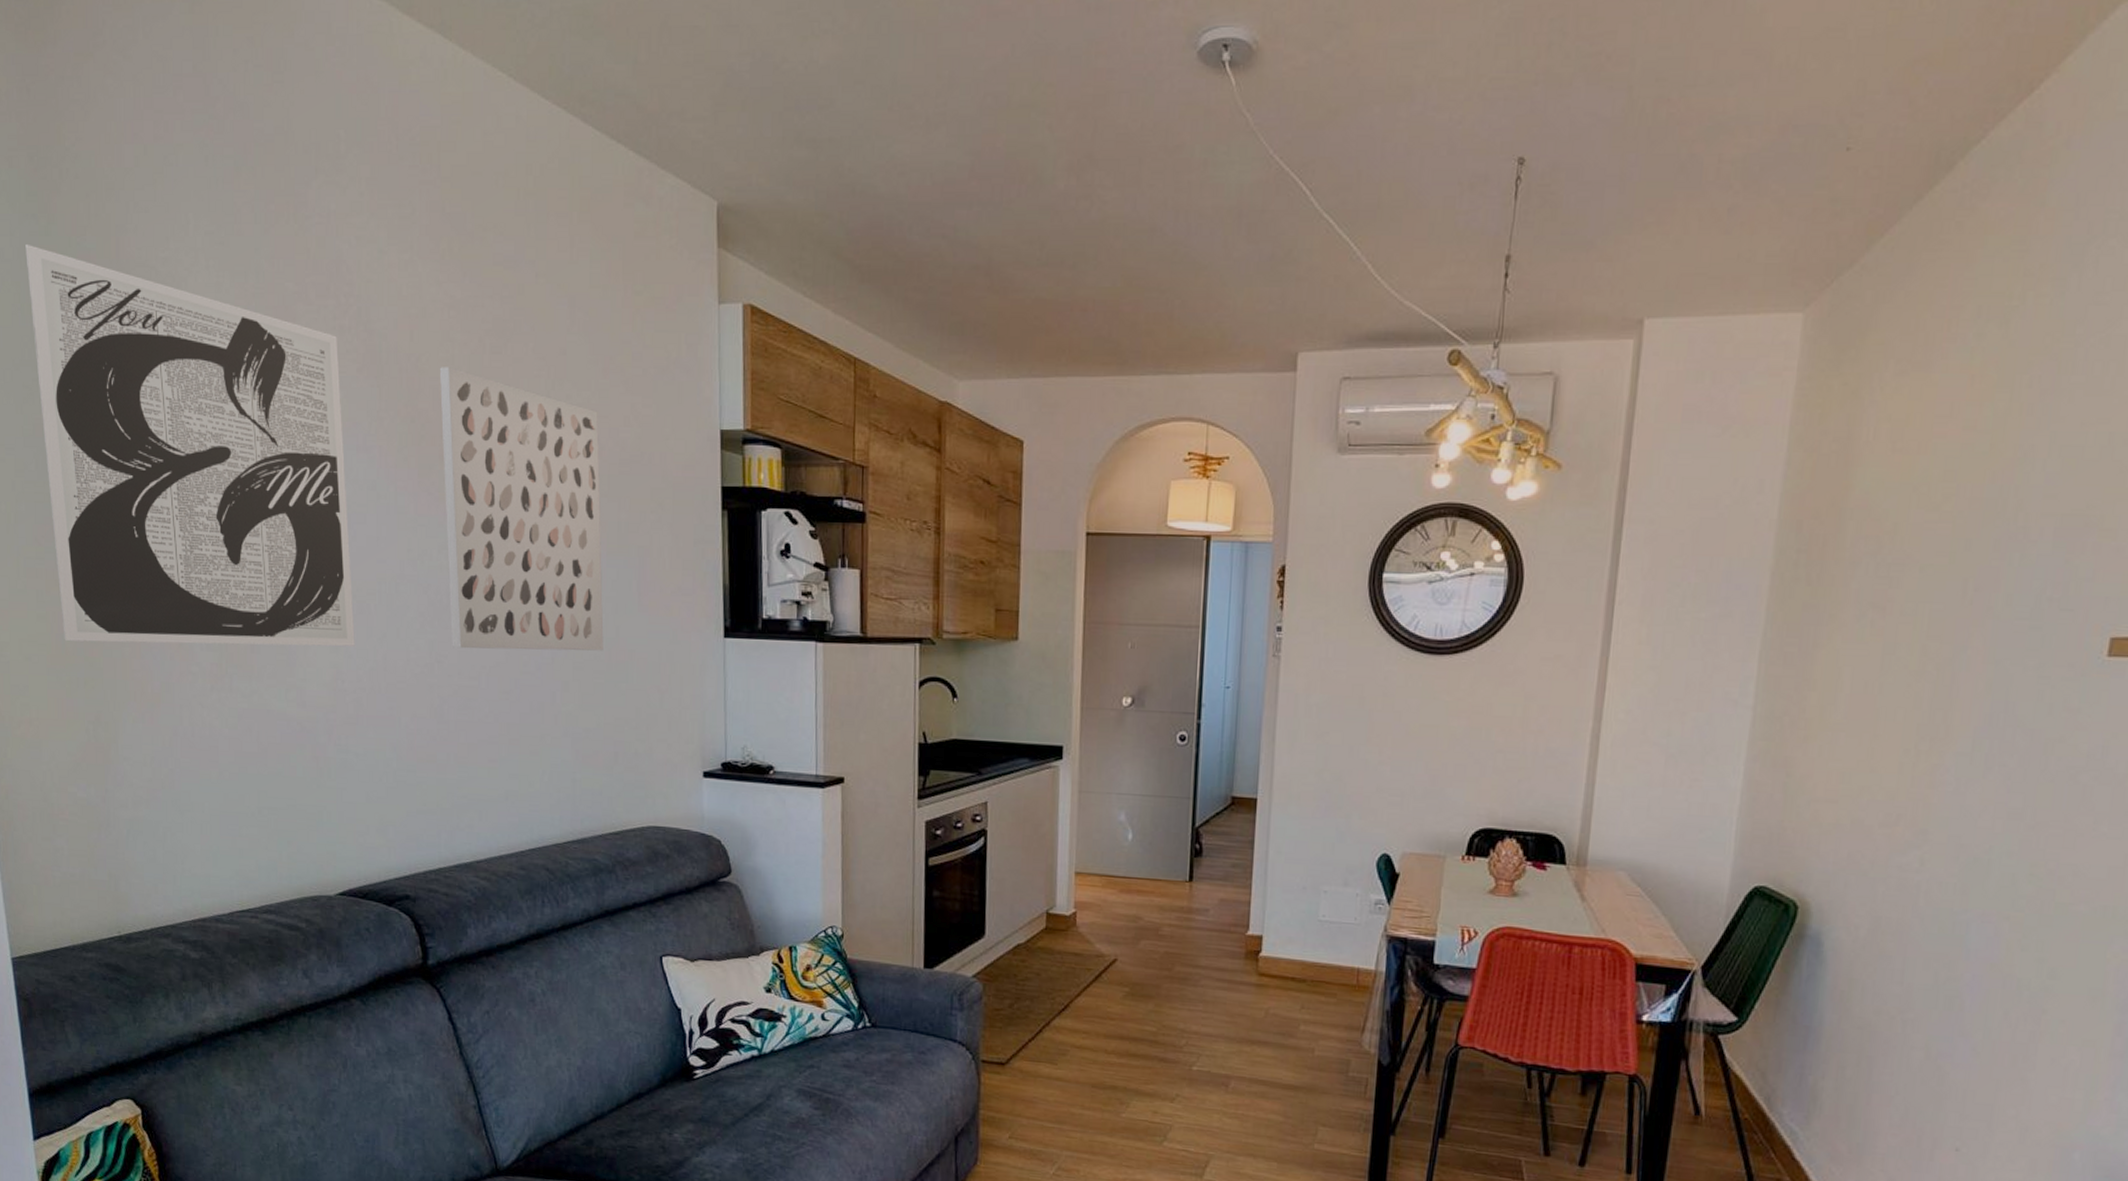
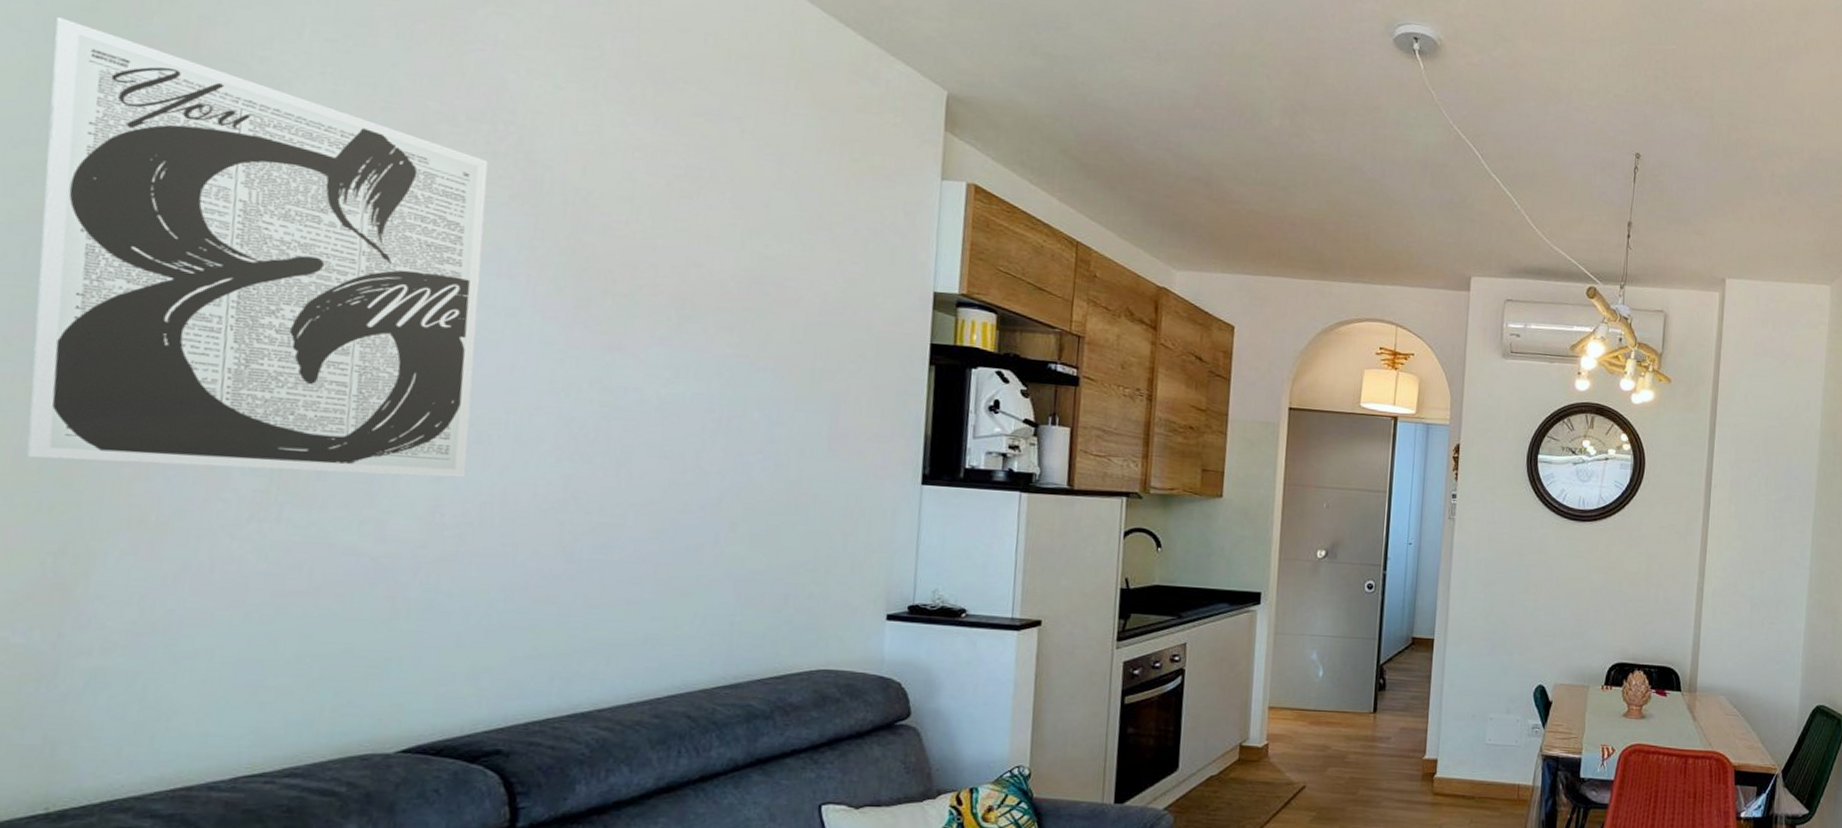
wall art: present [439,367,604,651] -> none [594,204,800,493]

